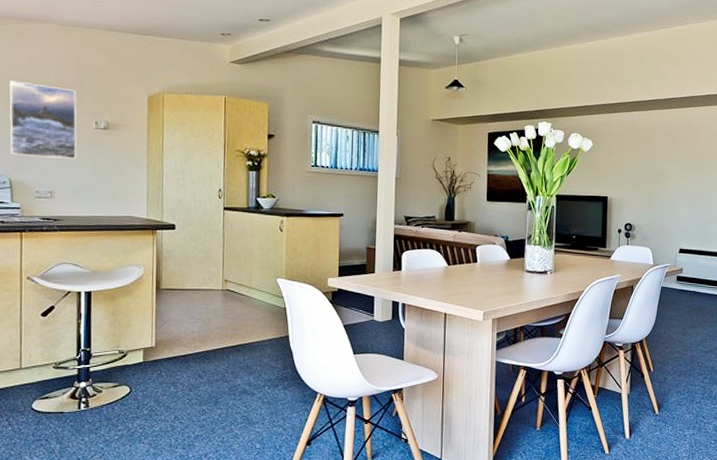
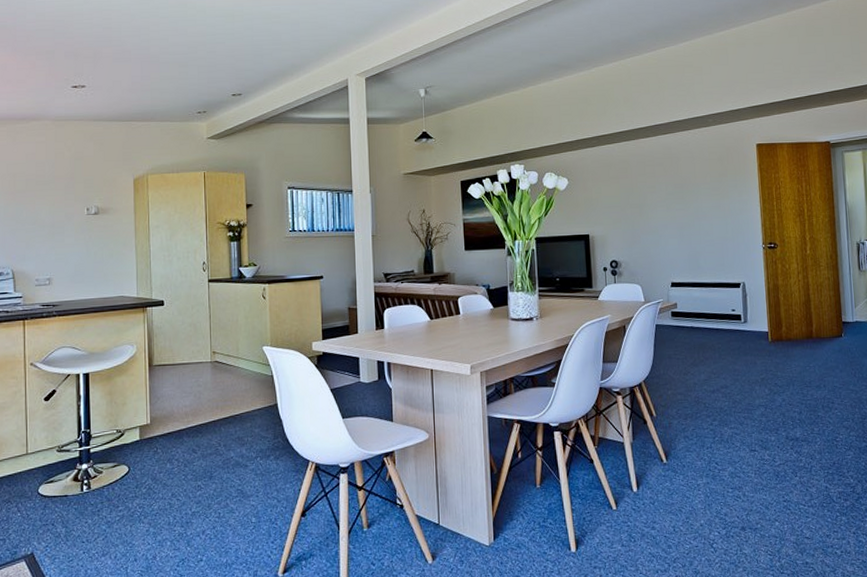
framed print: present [9,80,77,159] -> none [10,177,71,247]

